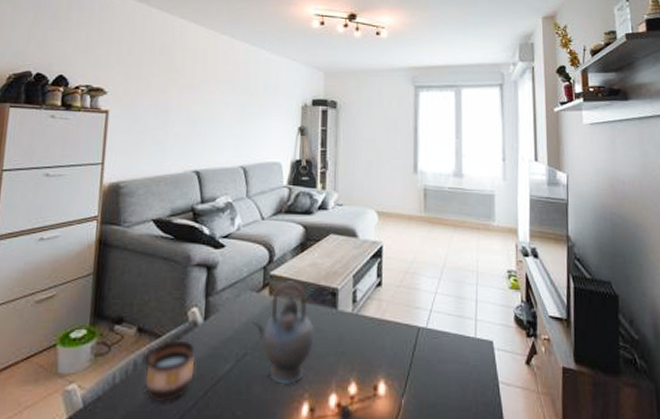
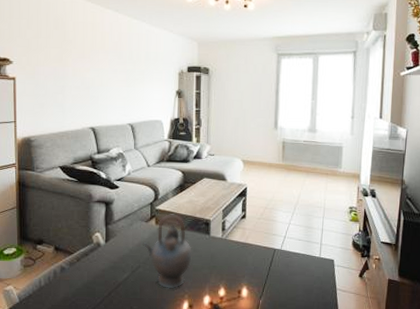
cup: present [144,340,195,403] -> none [62,256,100,300]

